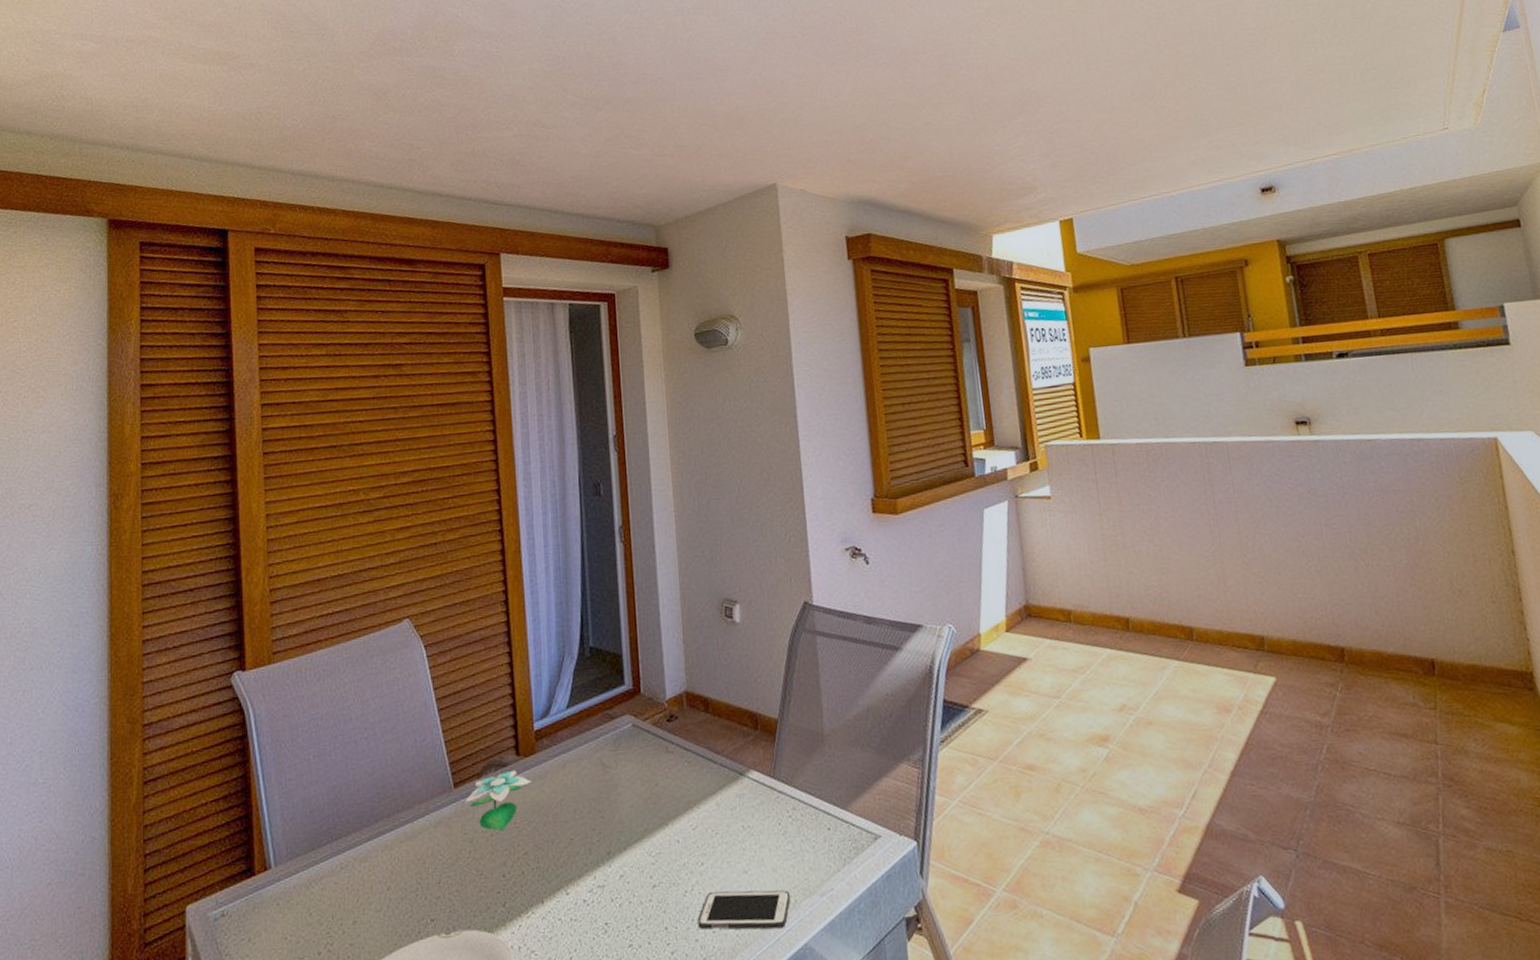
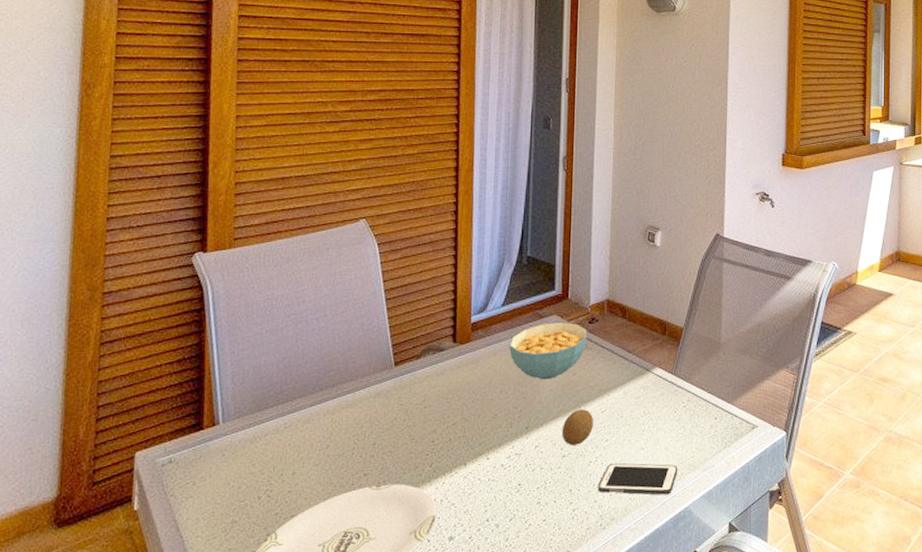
flower: present [466,770,532,832] -> none [404,354,465,405]
cereal bowl: none [579,722,667,794] -> present [509,322,587,380]
fruit: none [648,827,685,873] -> present [561,409,593,446]

